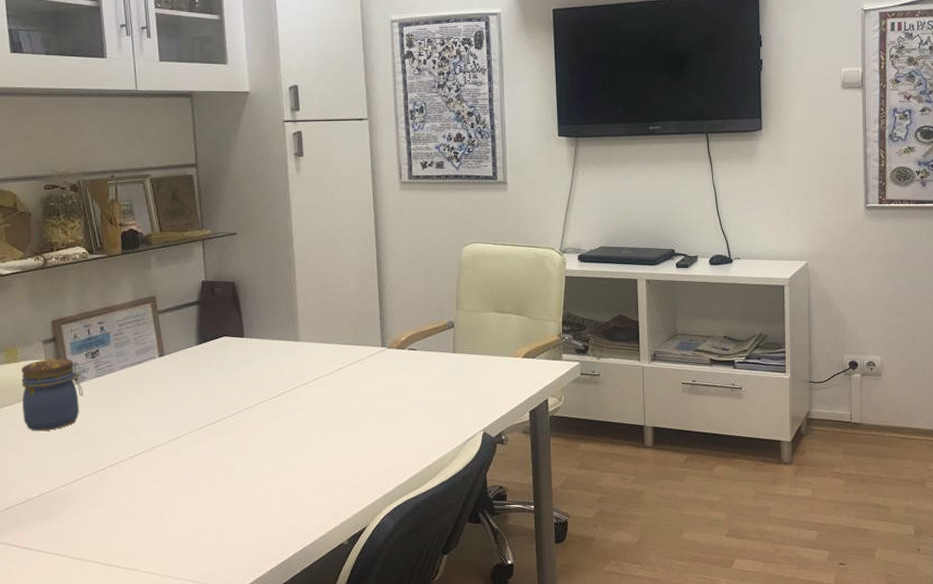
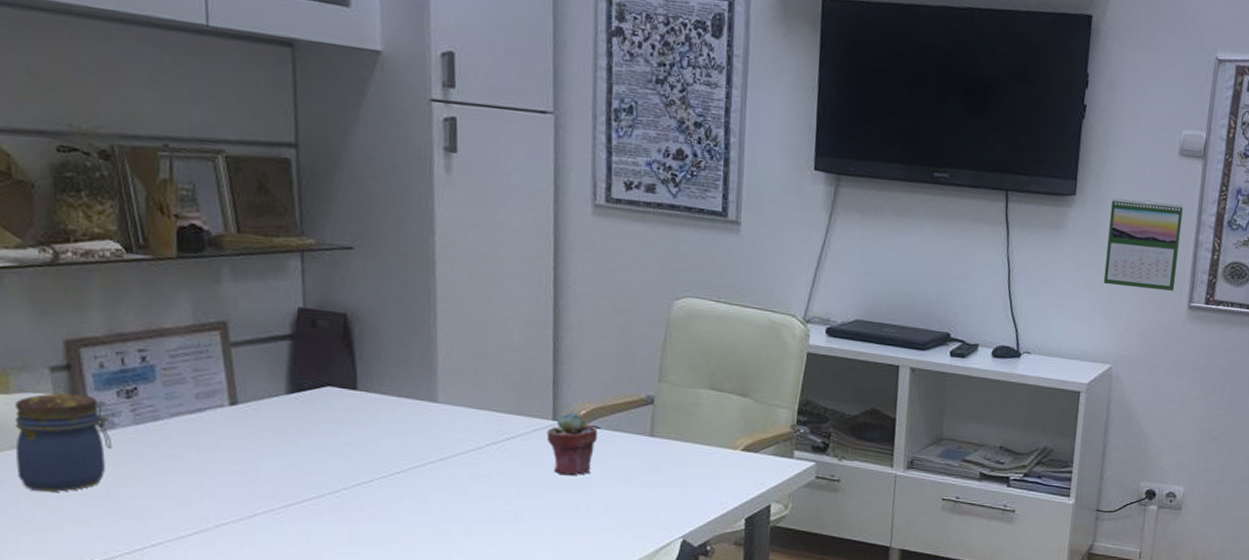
potted succulent: none [378,340,415,388] -> present [546,412,598,475]
calendar: none [791,126,852,197] -> present [1103,198,1184,292]

